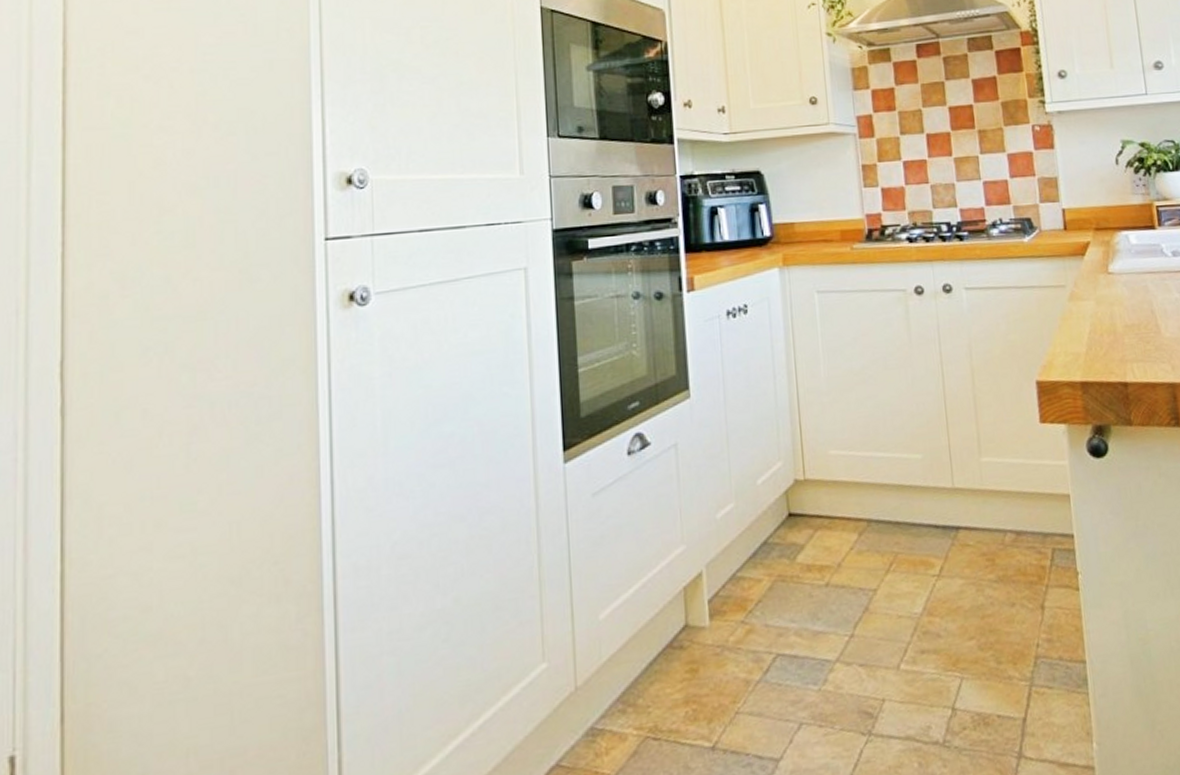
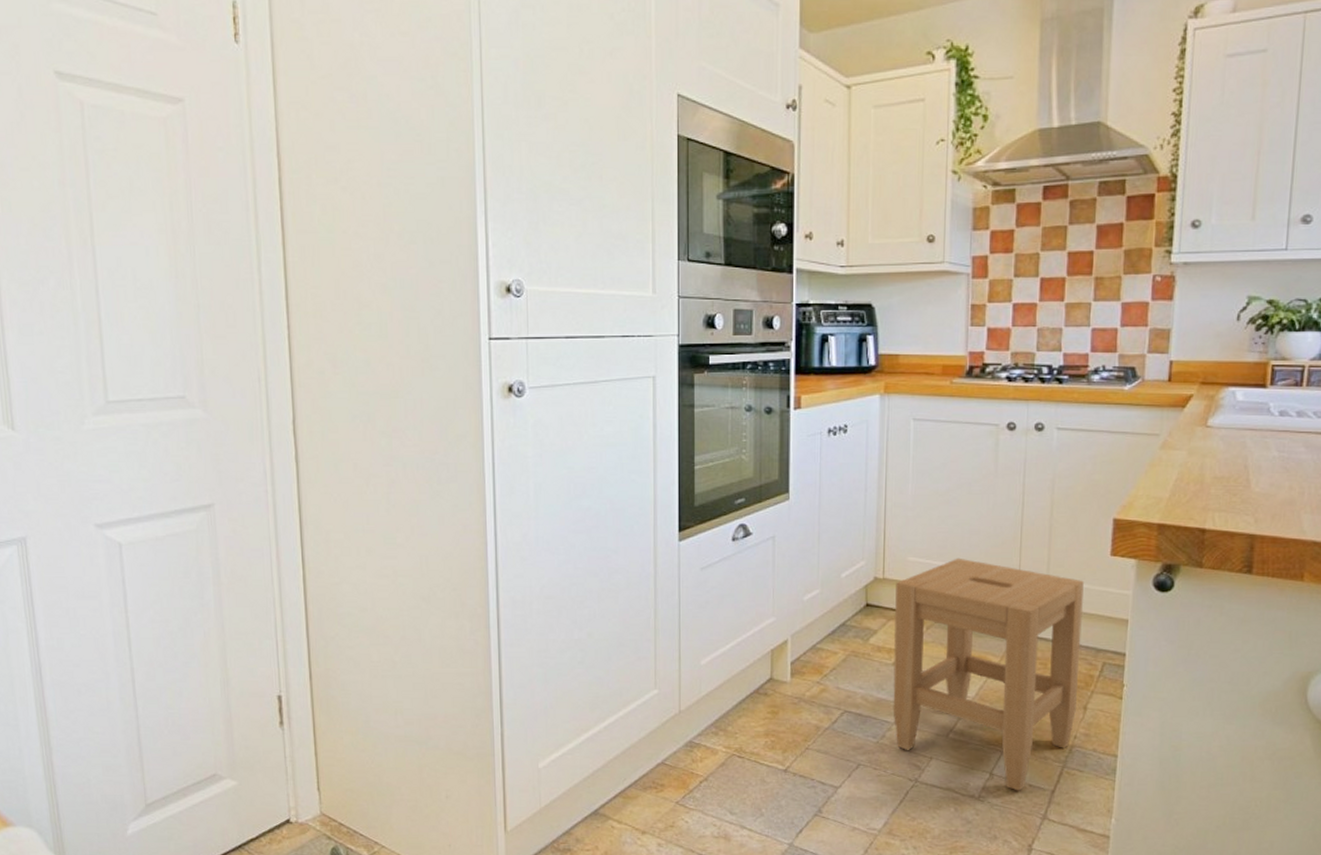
stool: none [819,444,1034,727] -> present [893,558,1084,791]

